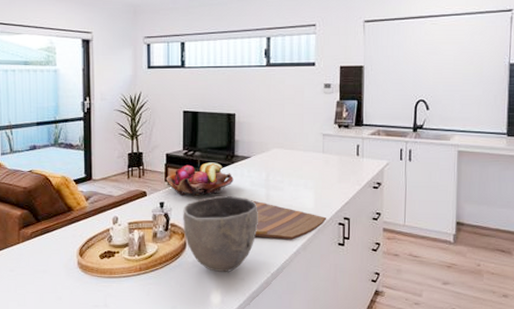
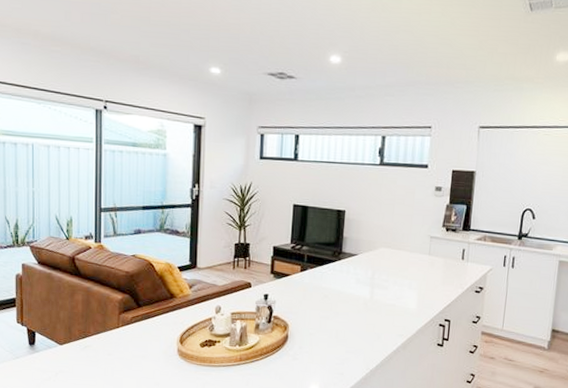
fruit basket: present [165,162,234,196] -> none [271,257,340,291]
bowl: present [183,195,258,272] -> none [286,291,362,366]
cutting board: present [251,200,327,240] -> none [355,297,428,338]

